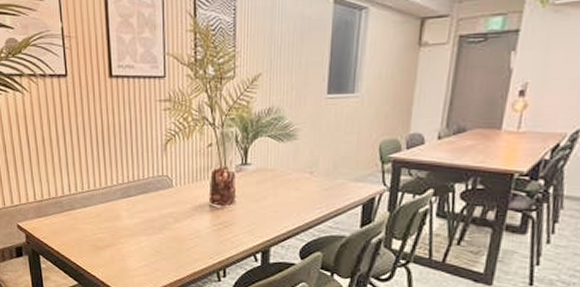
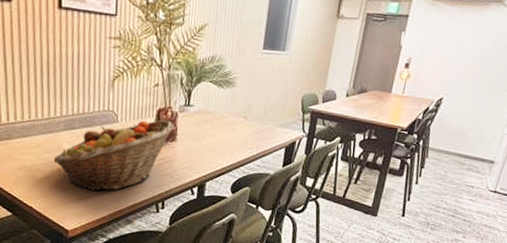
fruit basket: none [113,181,231,260] -> present [53,119,174,192]

